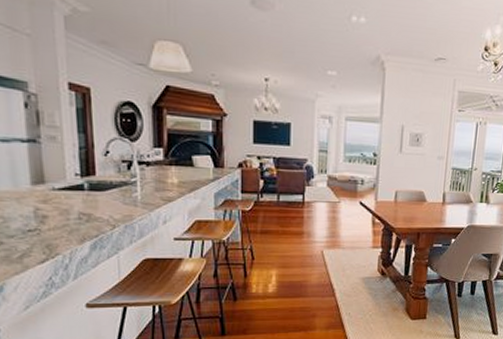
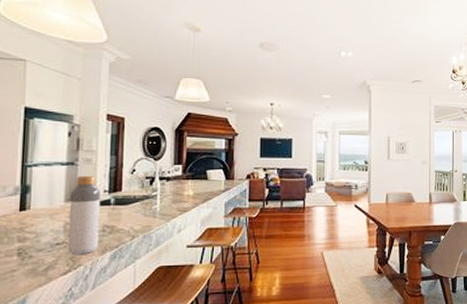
bottle: none [36,155,76,244] -> present [67,175,101,256]

